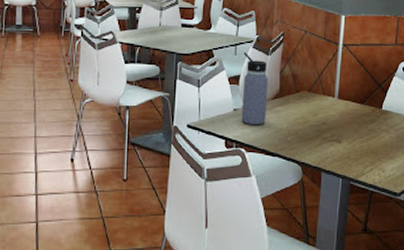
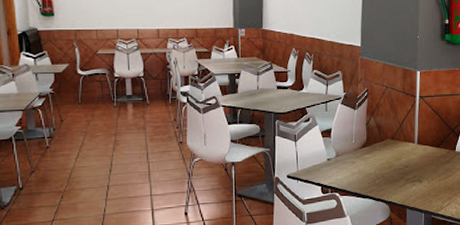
water bottle: present [241,52,268,125] -> none [333,108,357,172]

